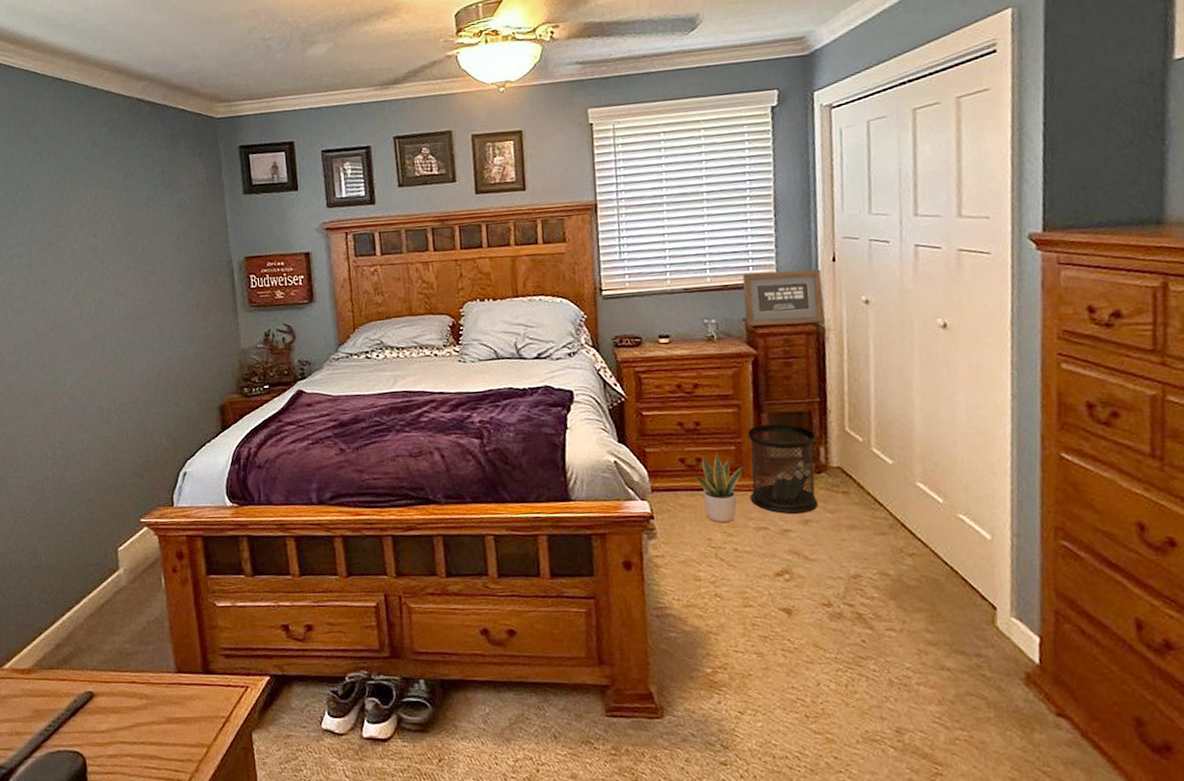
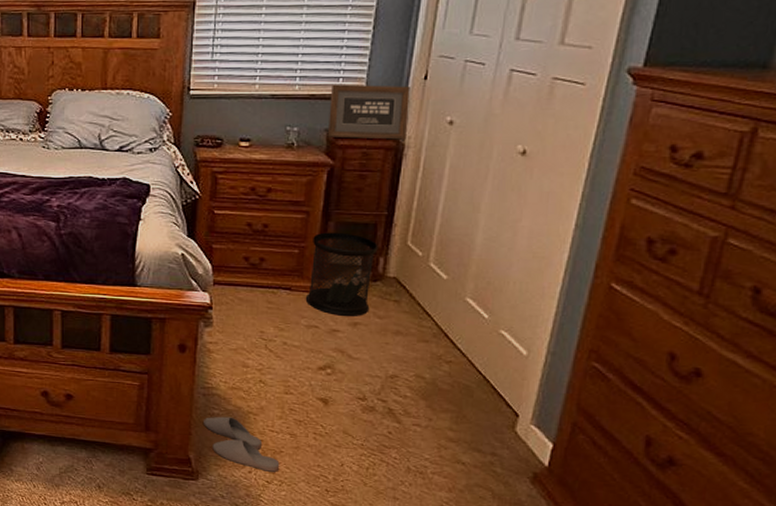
slippers: none [661,639,751,700] -> present [204,416,280,472]
potted plant: present [695,453,744,523] -> none [256,254,305,319]

